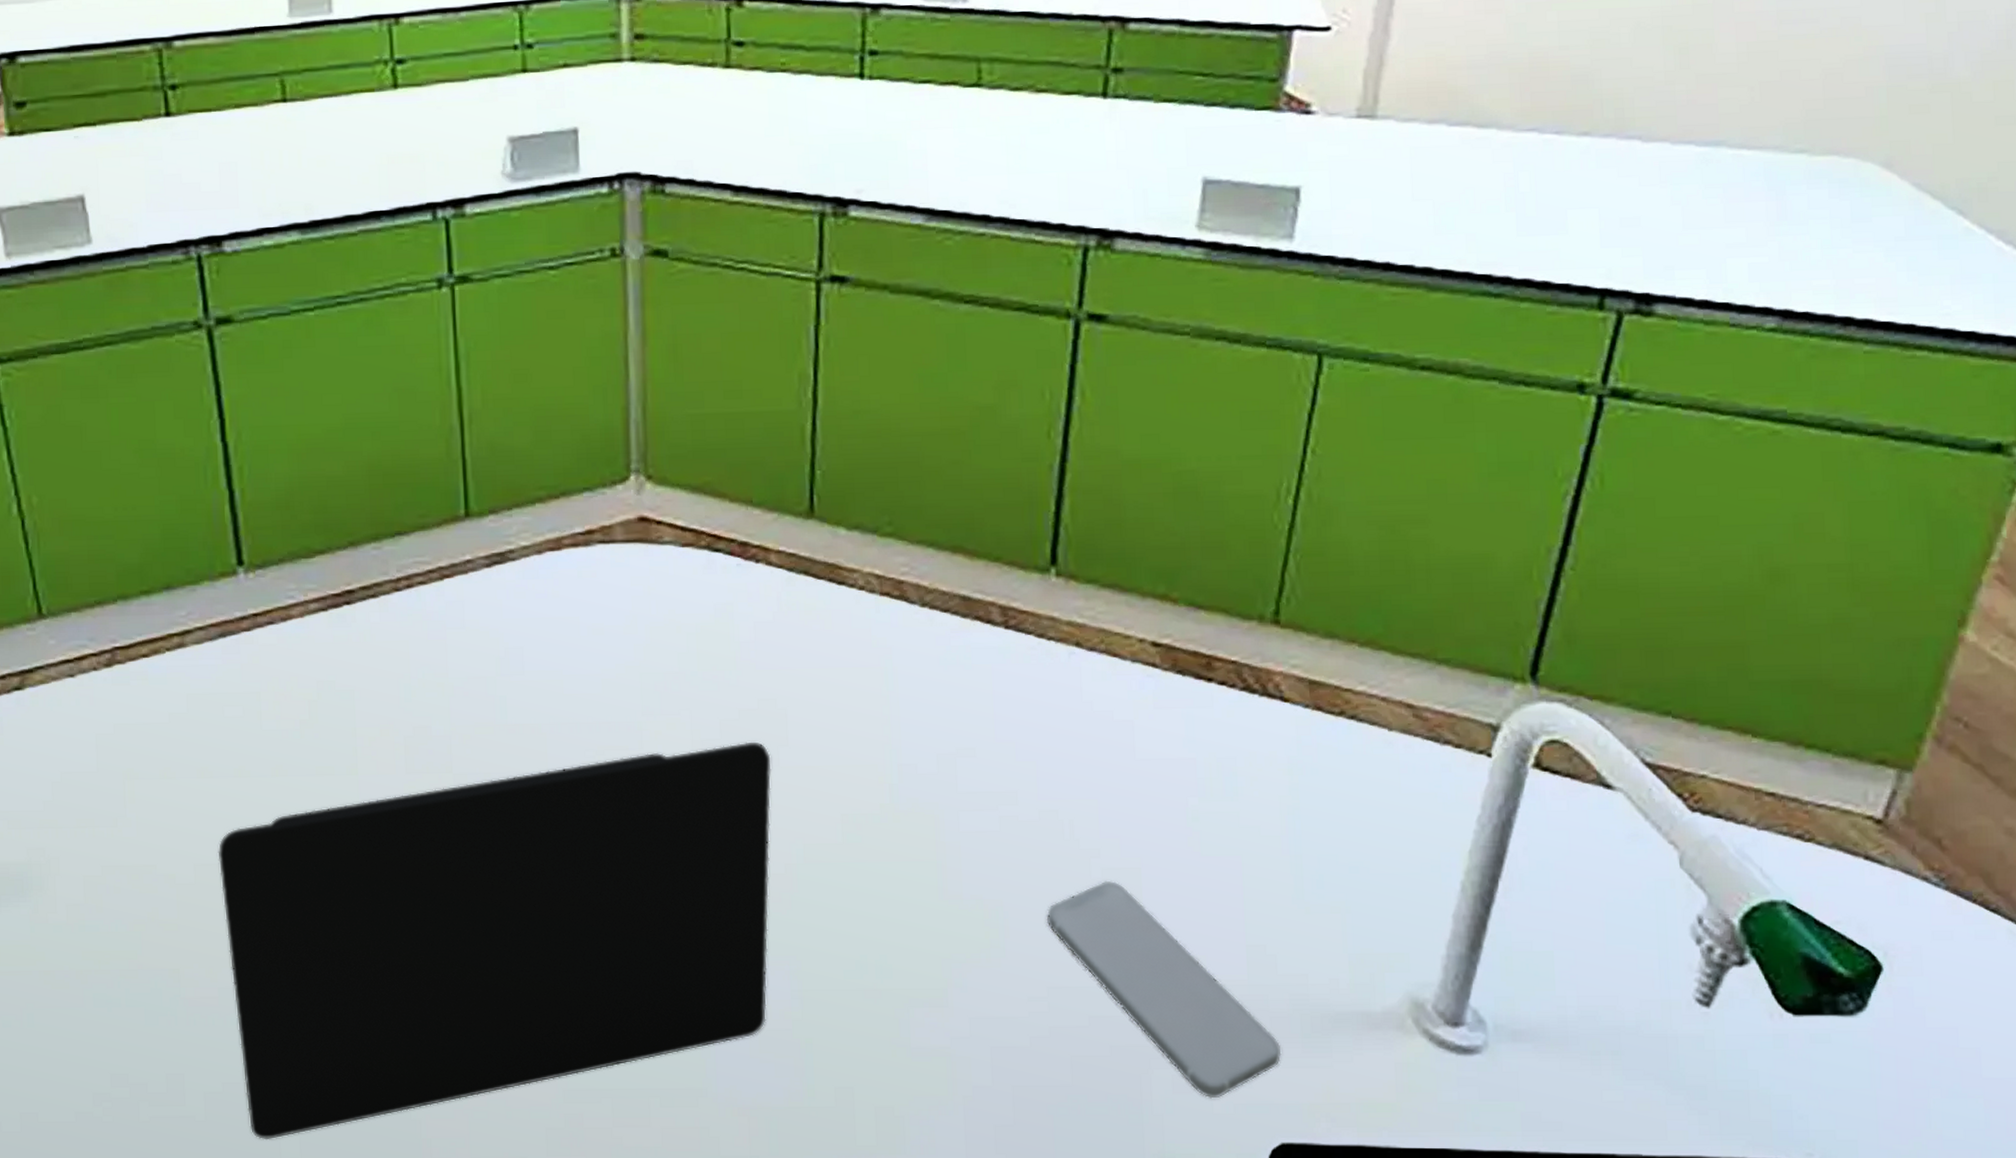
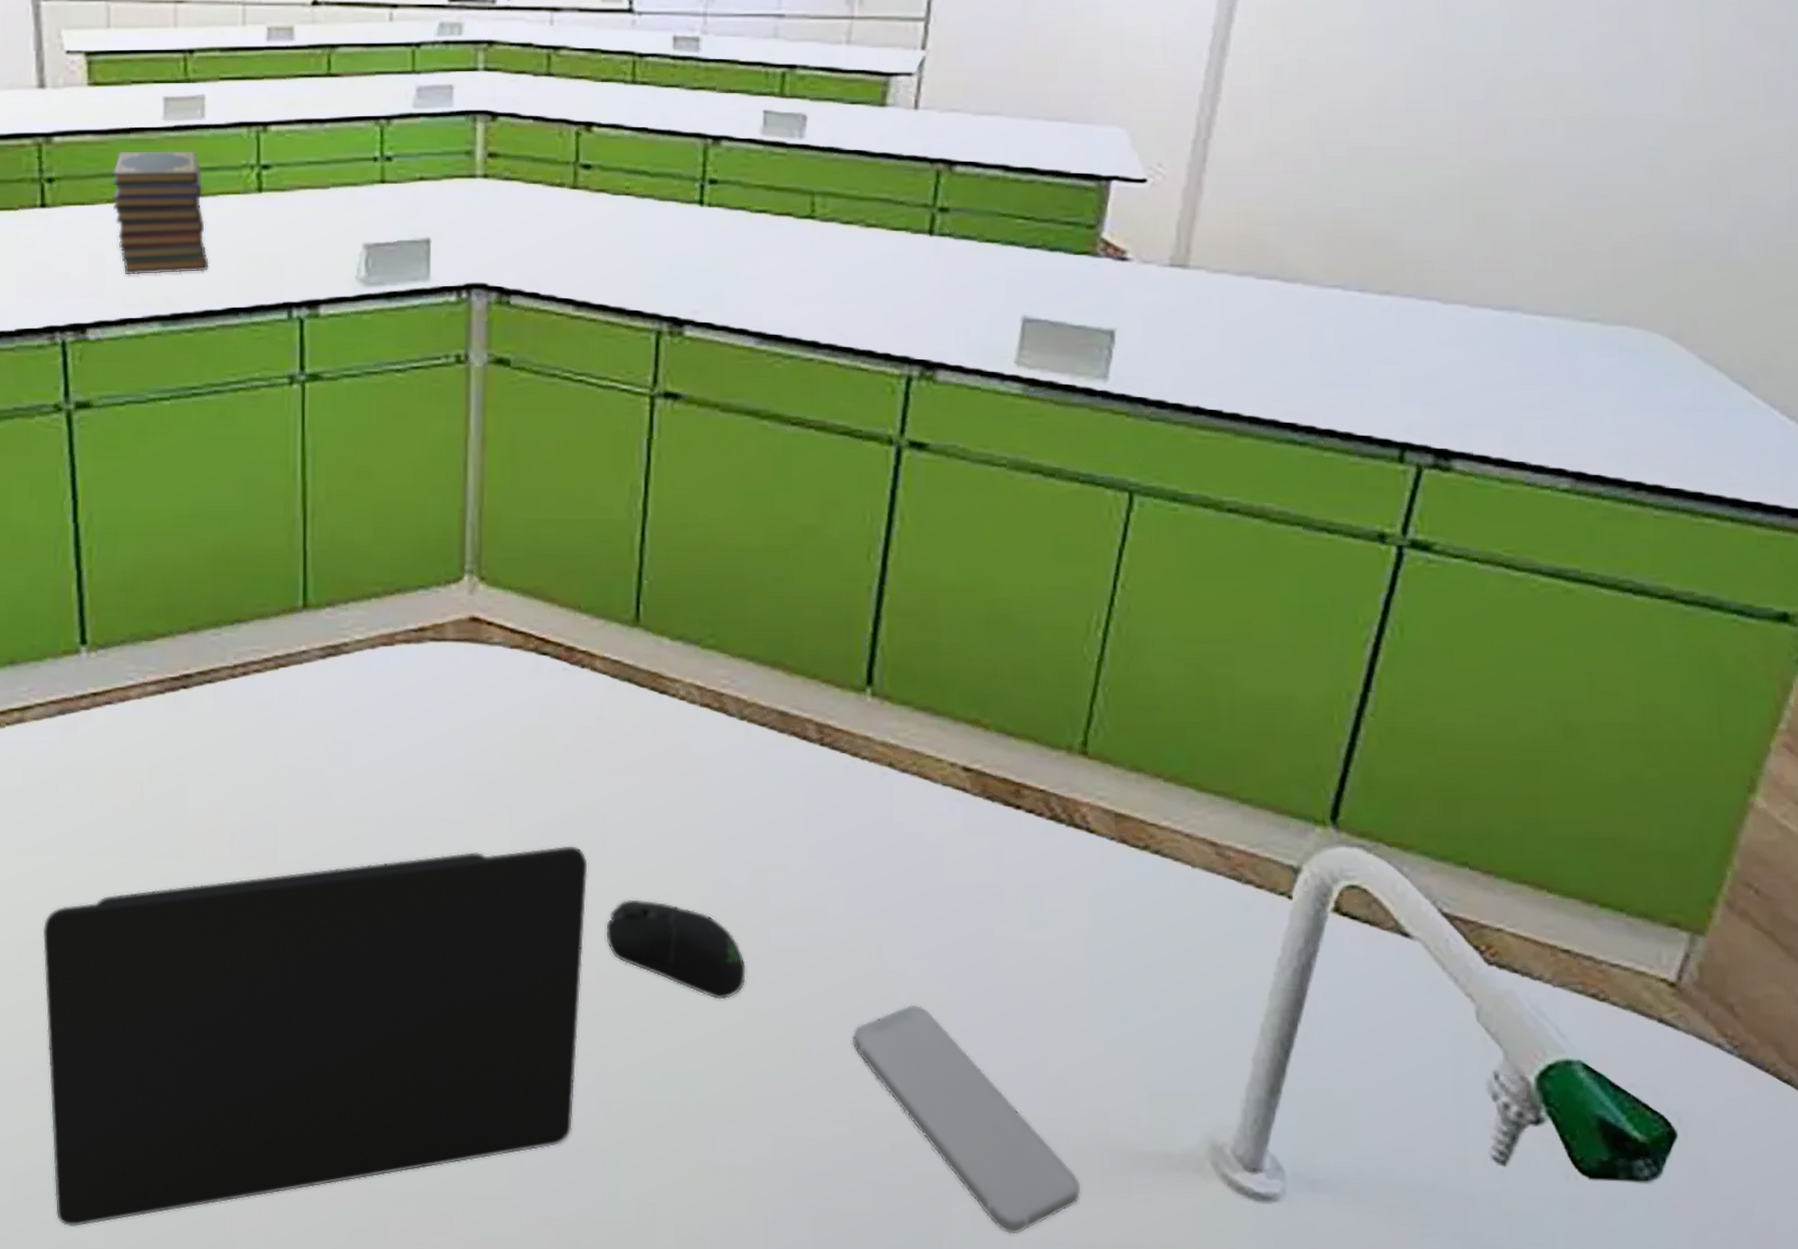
book stack: none [238,48,346,183] -> present [112,151,209,275]
computer mouse: none [792,791,936,886] -> present [606,899,746,1000]

